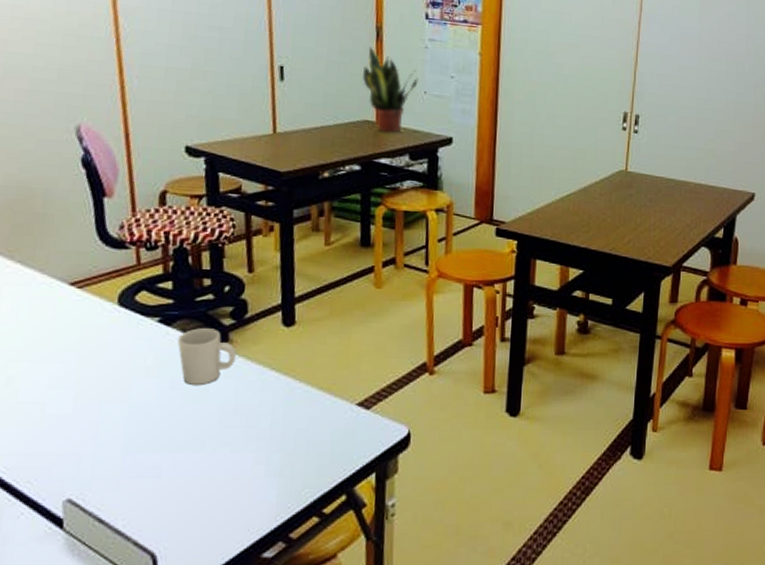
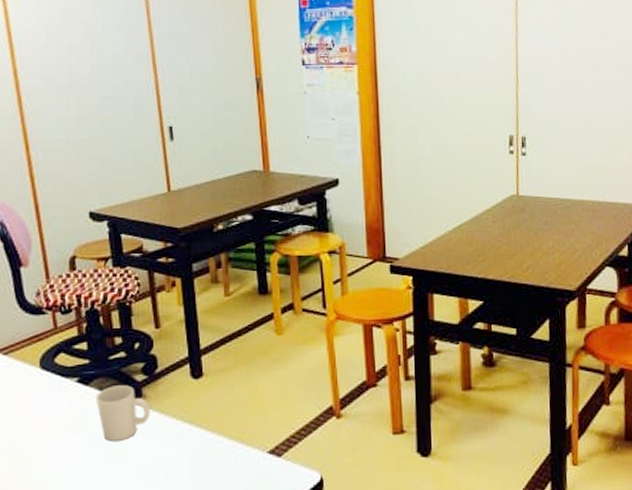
potted plant: present [363,46,419,133] -> none [247,98,301,181]

